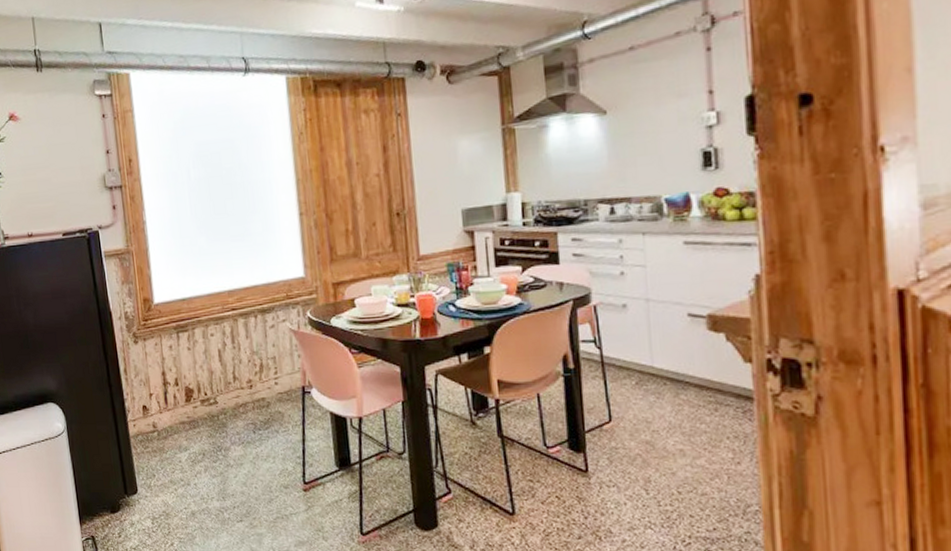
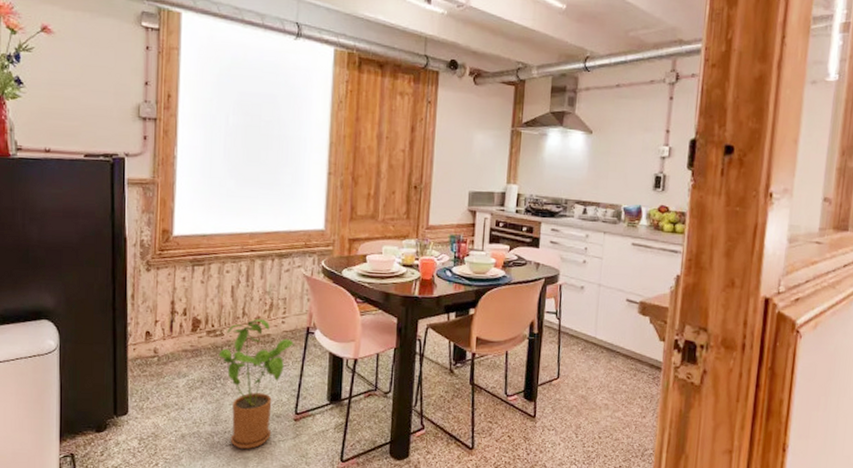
house plant: none [215,382,293,524] -> present [218,319,295,449]

